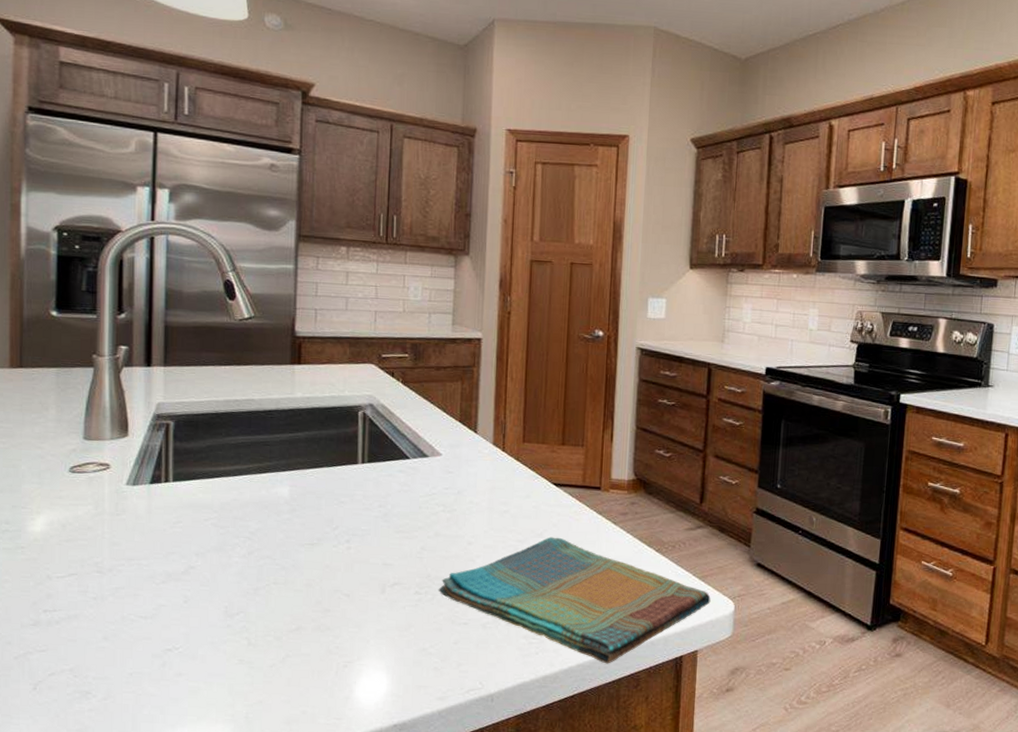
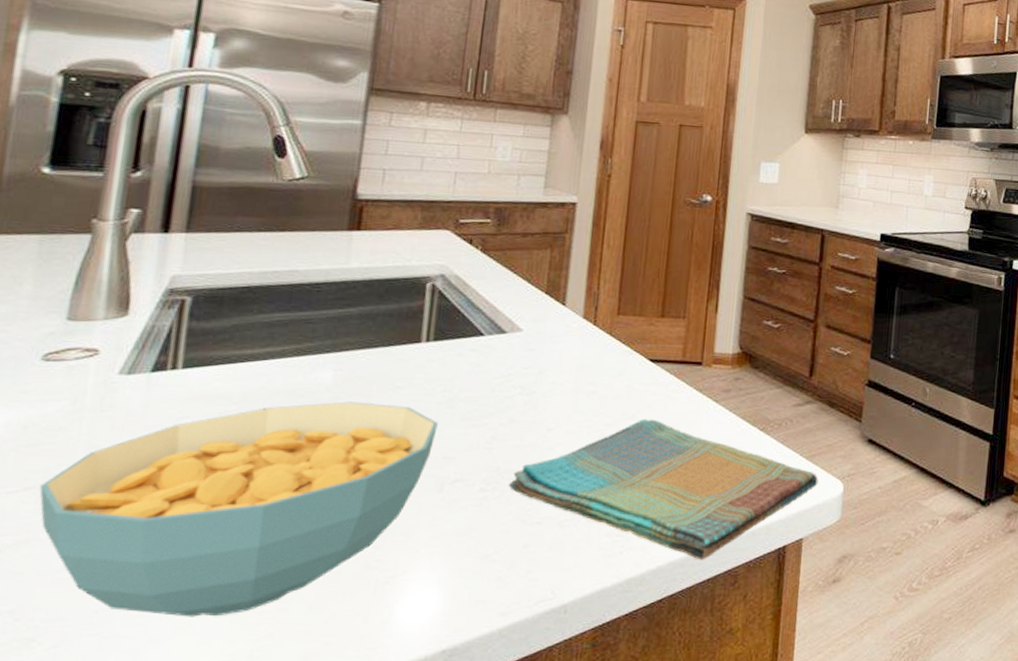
cereal bowl: none [80,513,377,685] -> present [39,401,438,617]

